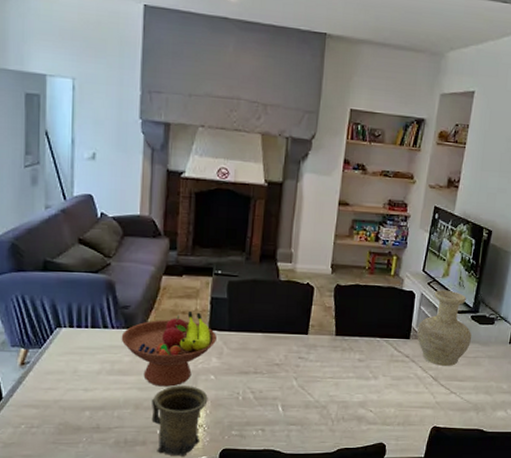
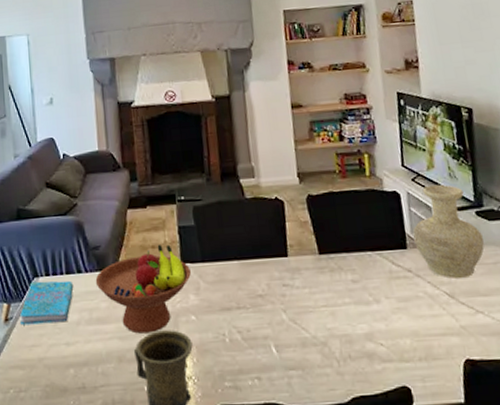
cover: none [38,331,98,371] -> present [20,280,74,326]

